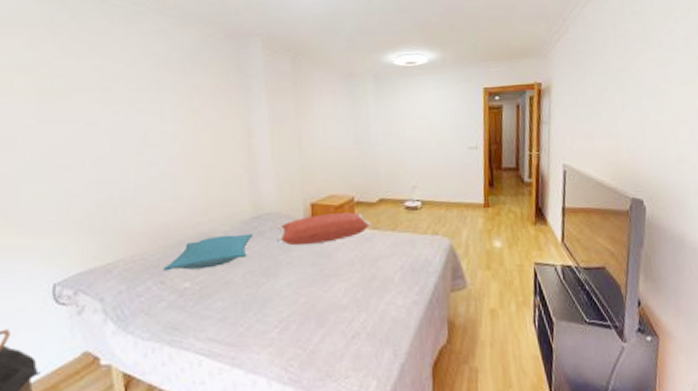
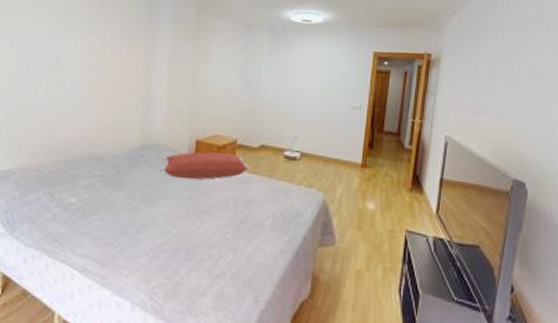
pillow: present [163,233,253,271] -> none [54,158,139,188]

